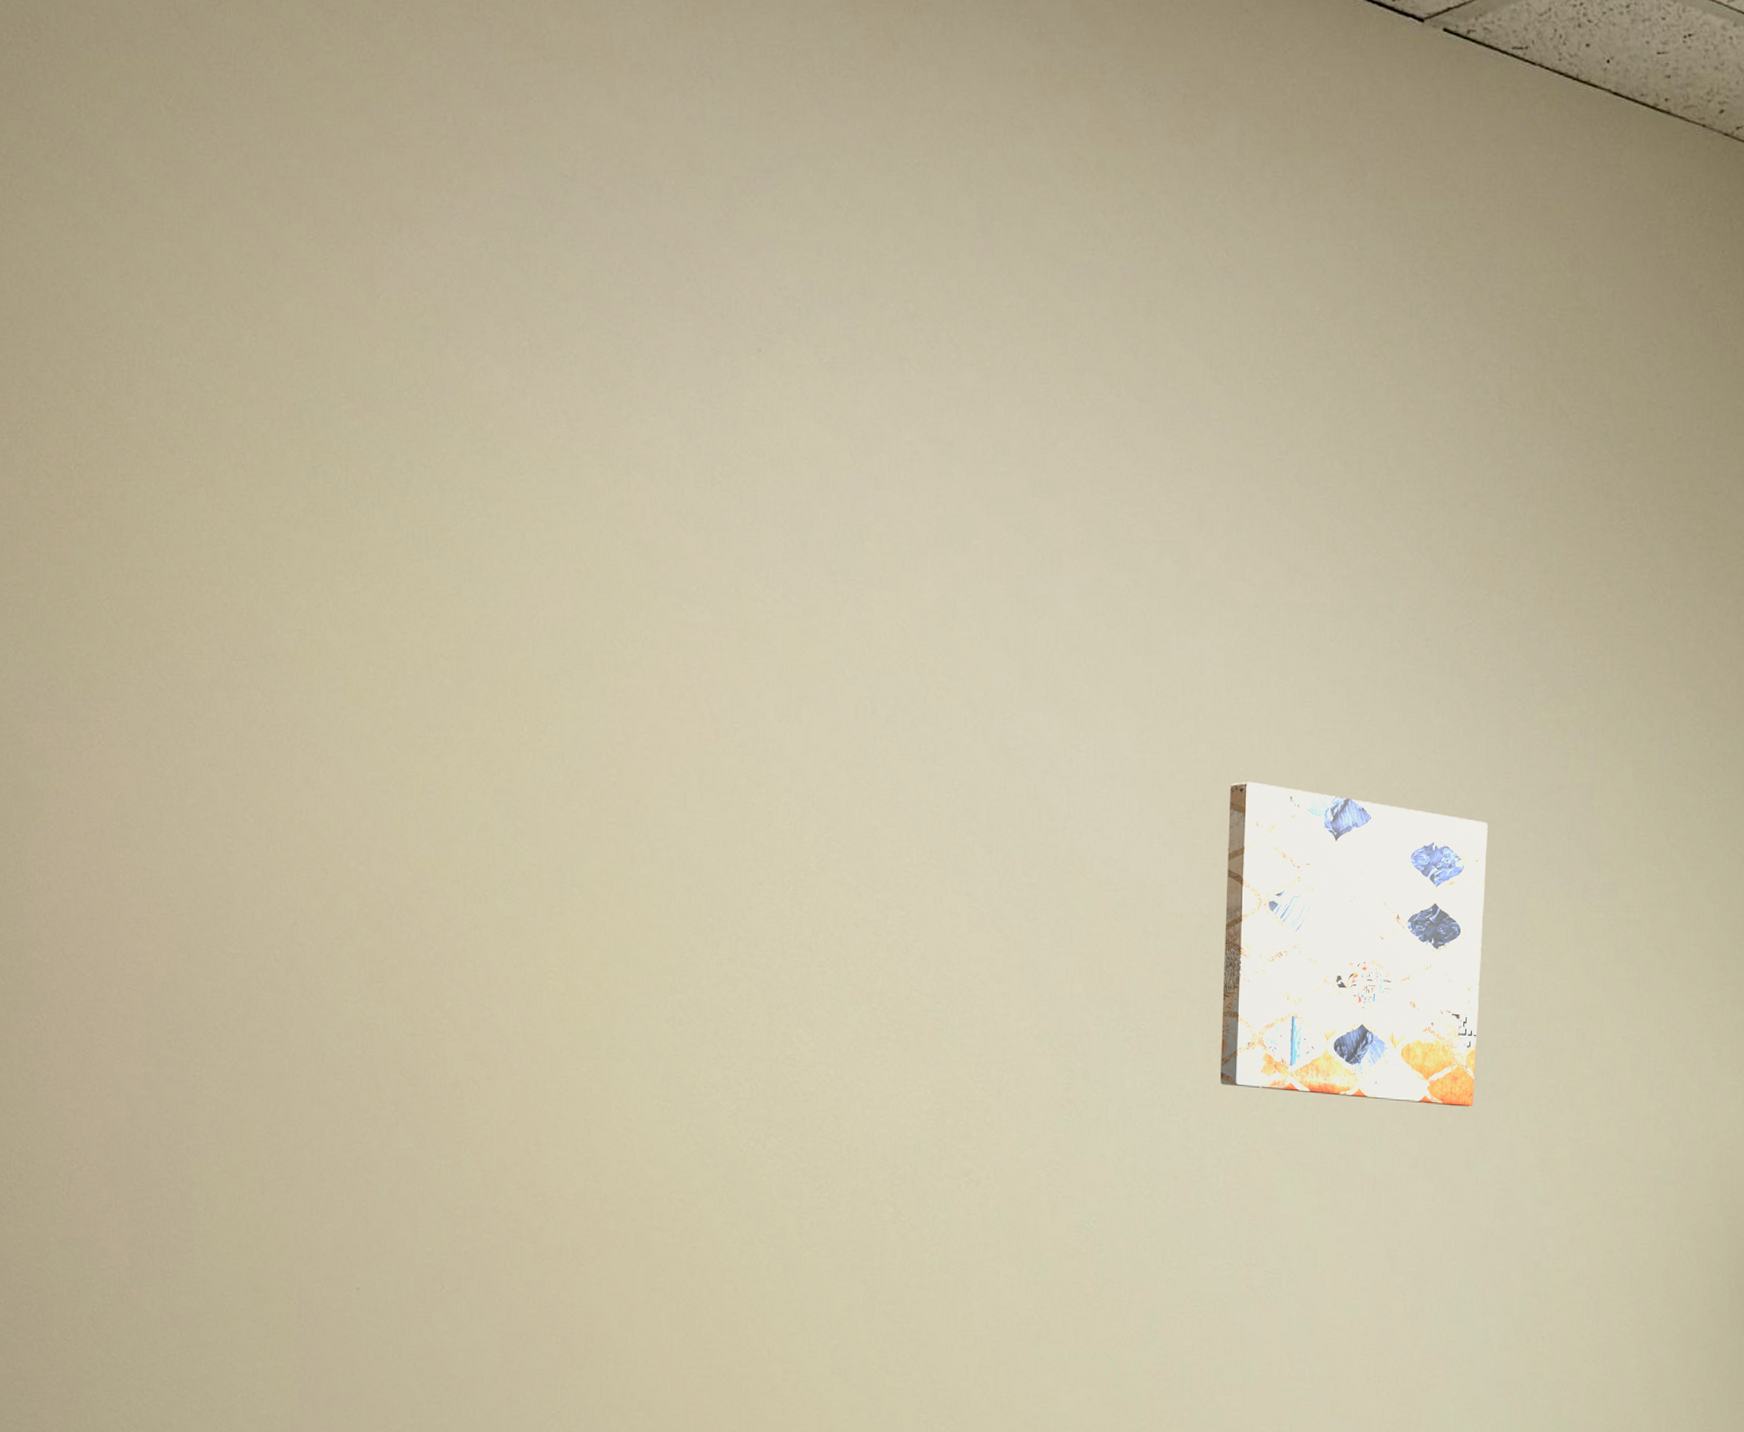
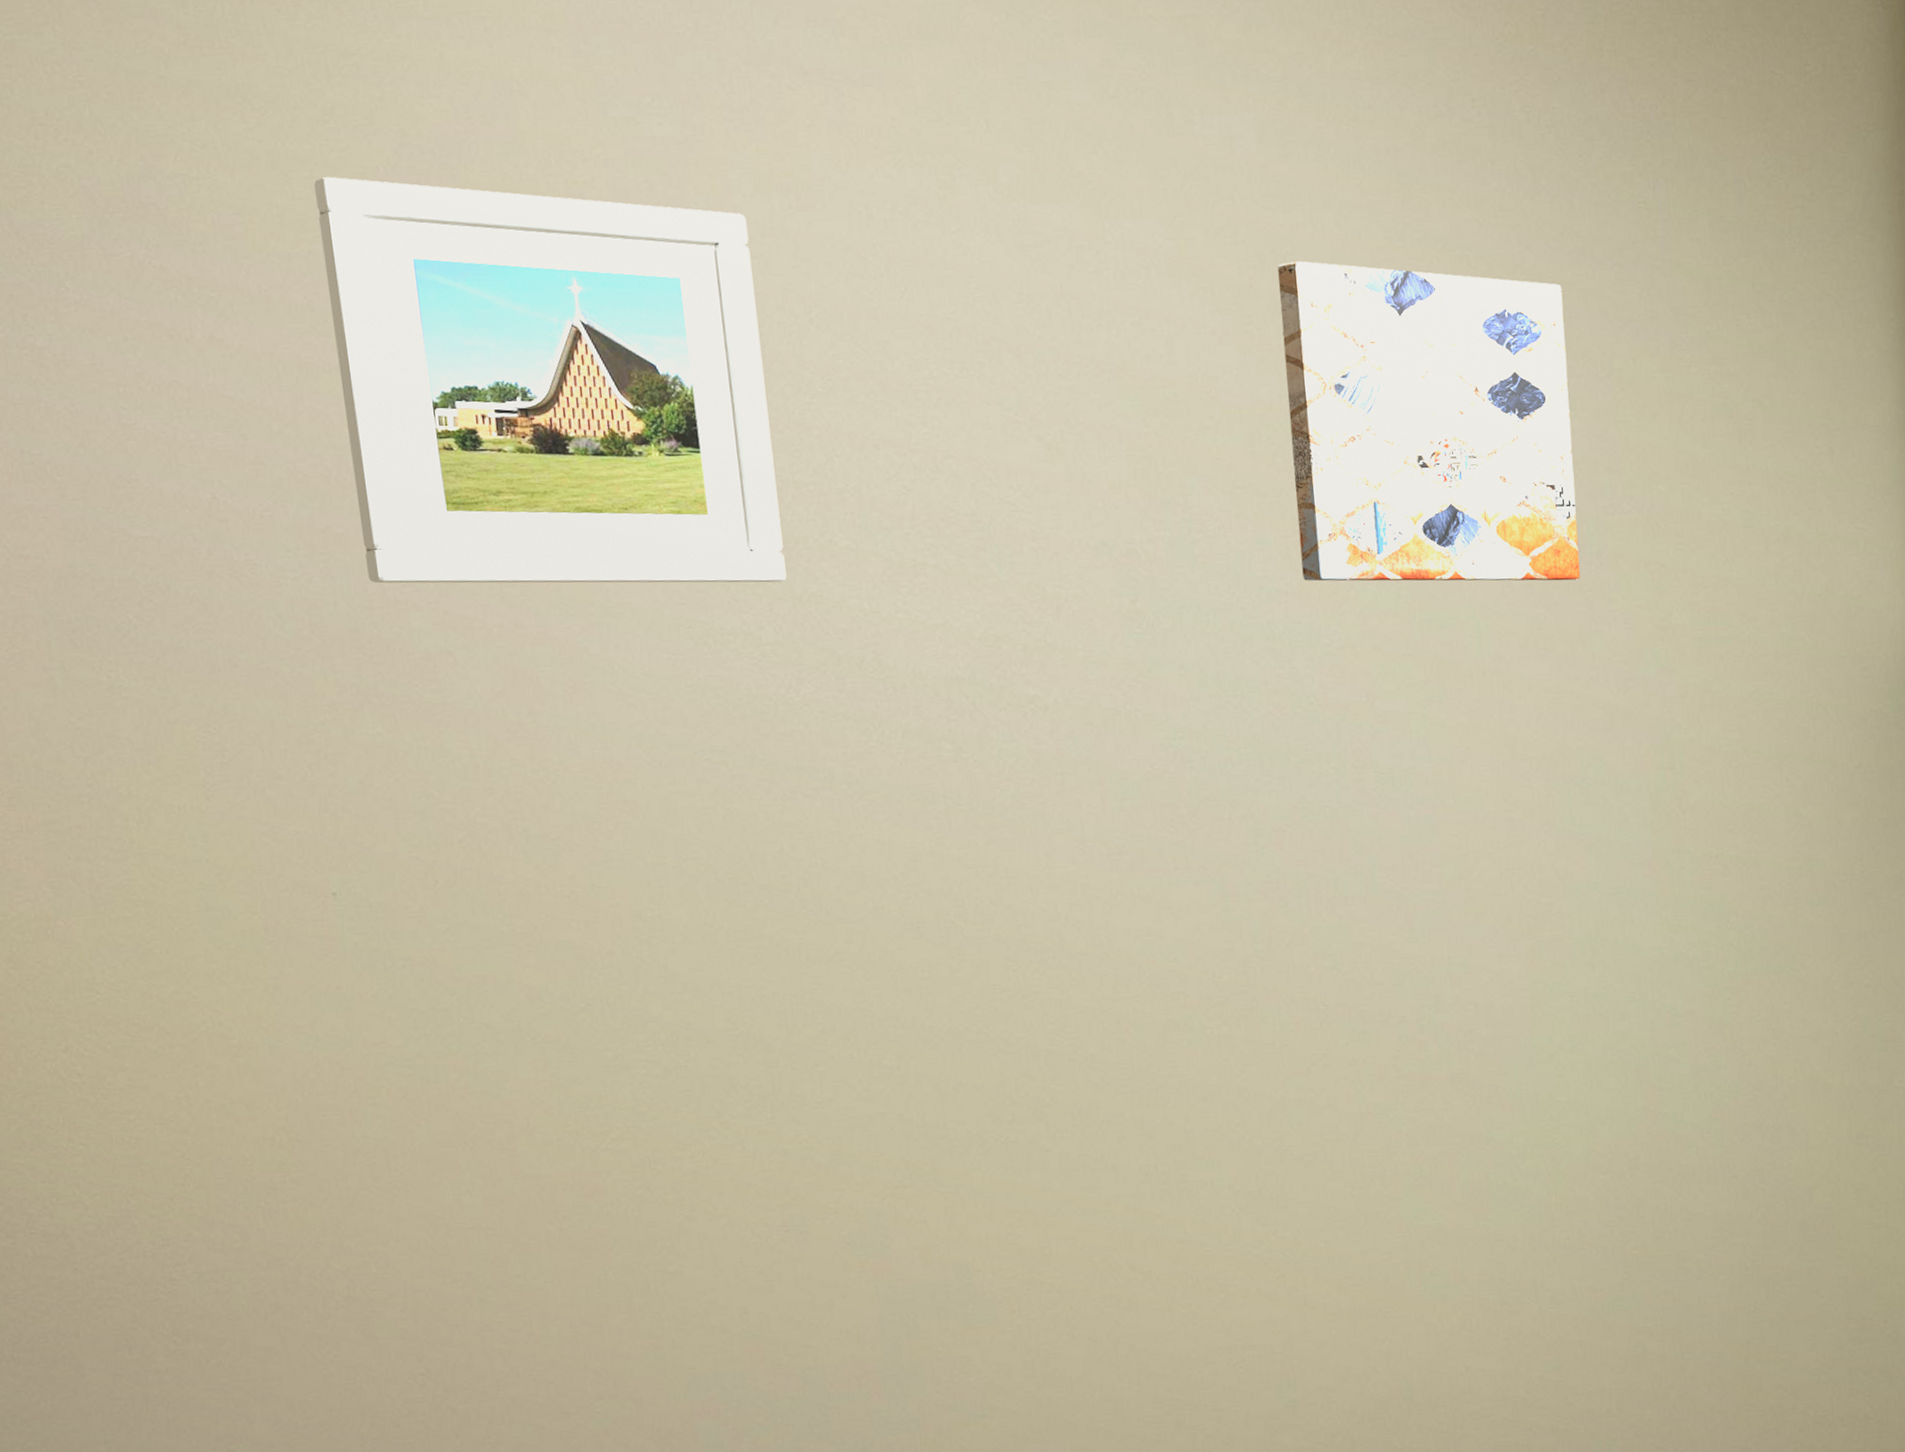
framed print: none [406,640,767,1043] -> present [314,176,787,584]

